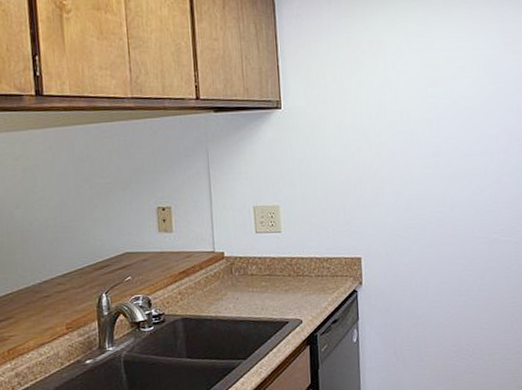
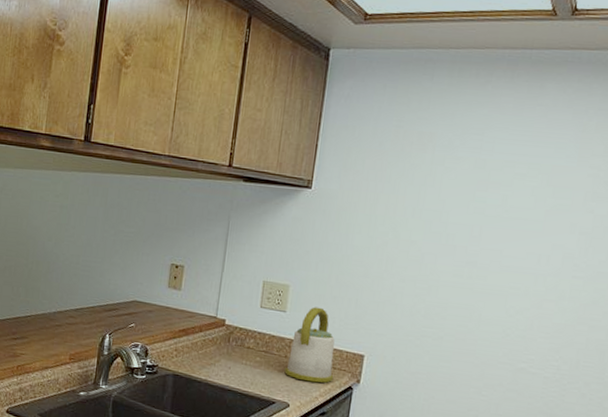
kettle: none [291,221,338,295] -> present [284,307,335,383]

